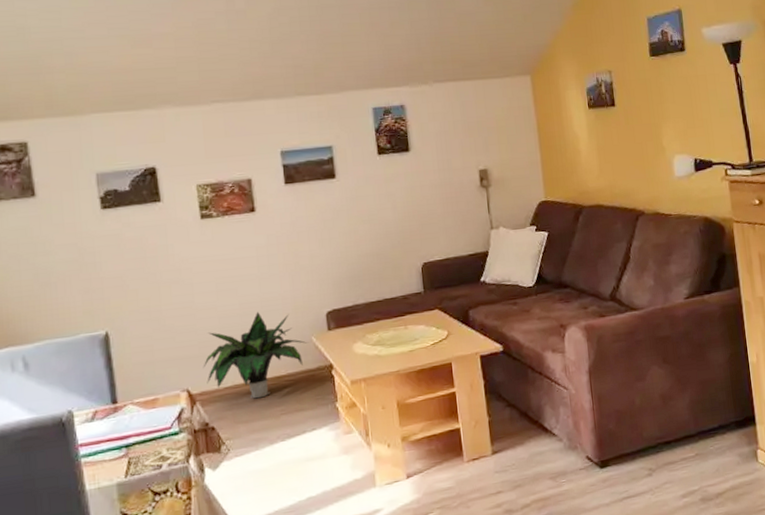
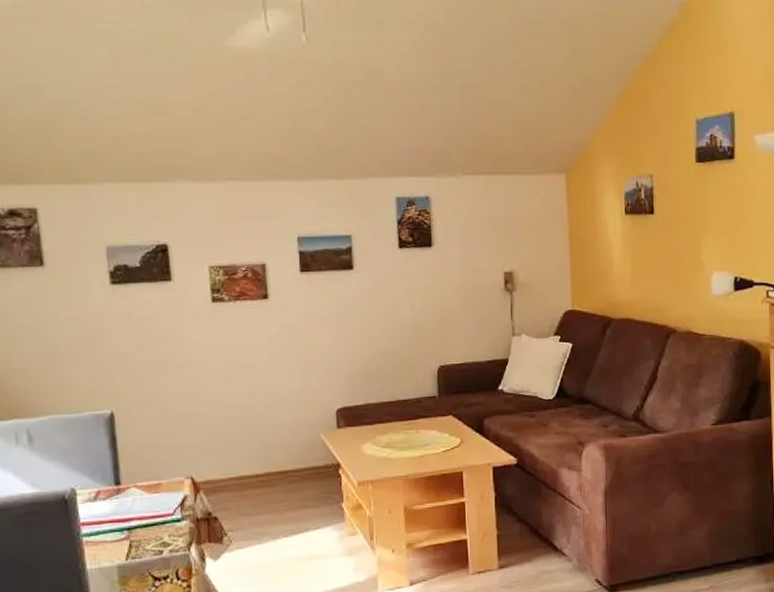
potted plant: present [203,311,309,399] -> none [208,402,317,492]

